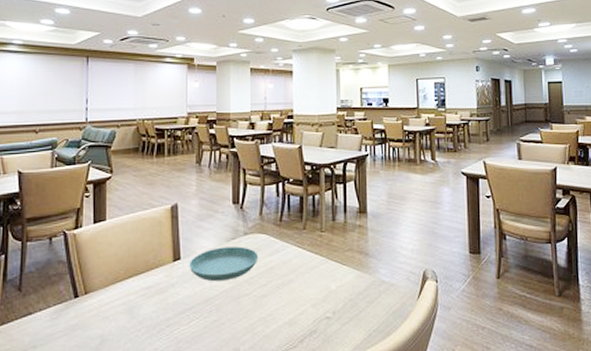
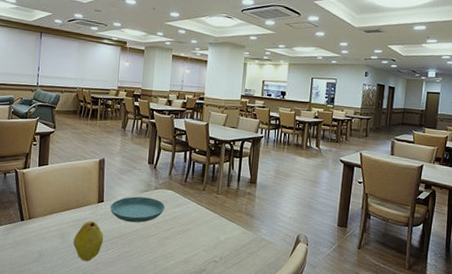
fruit: none [144,286,184,341] -> present [73,221,104,262]

